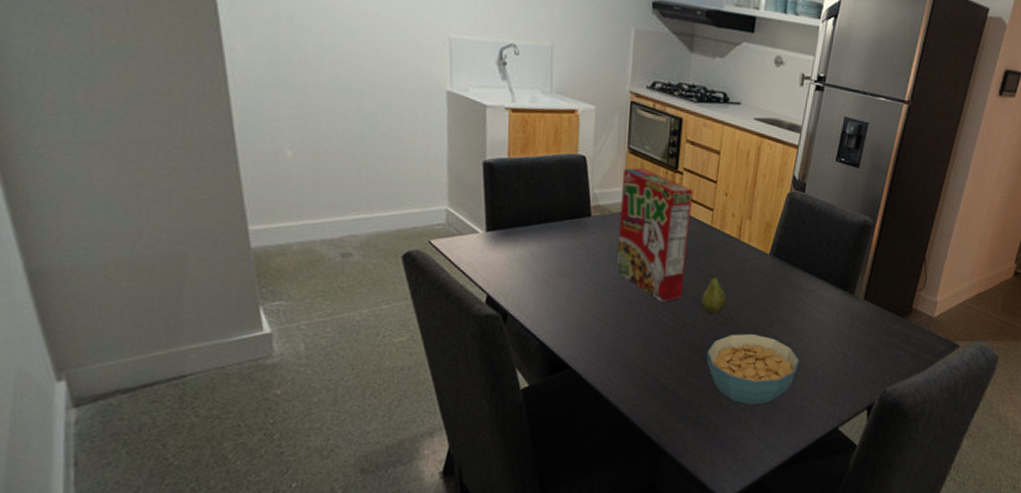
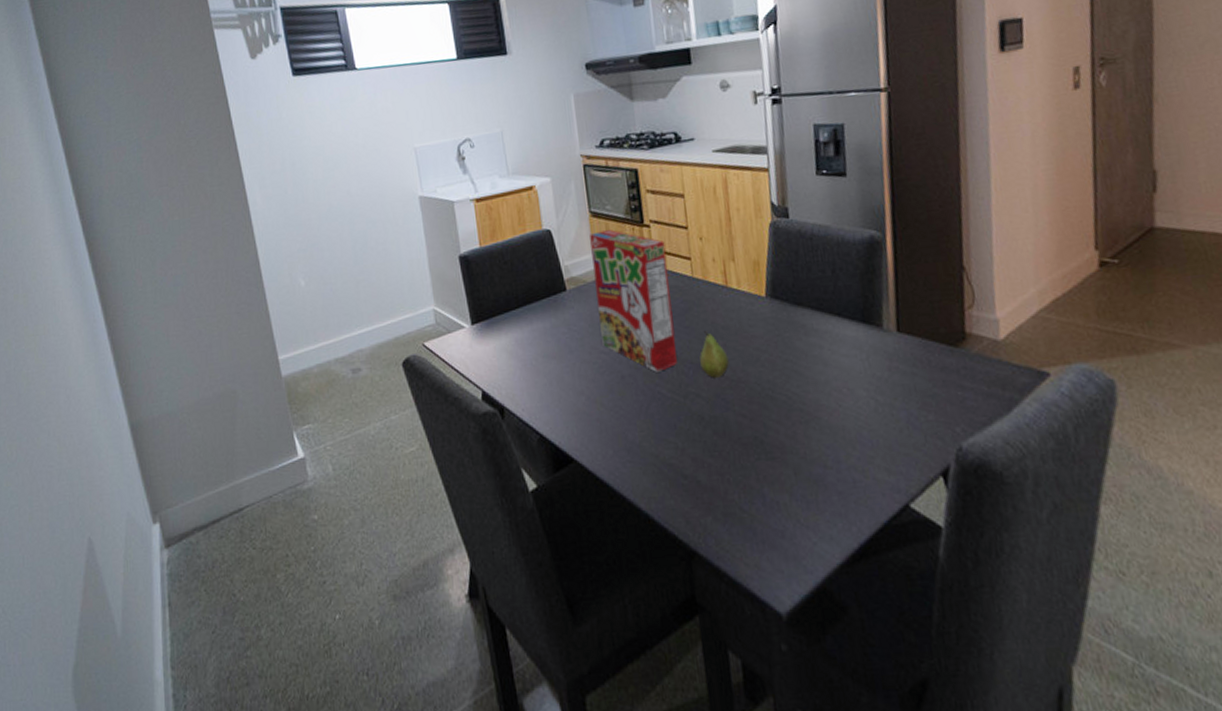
cereal bowl: present [706,333,800,404] -> none [719,394,835,484]

